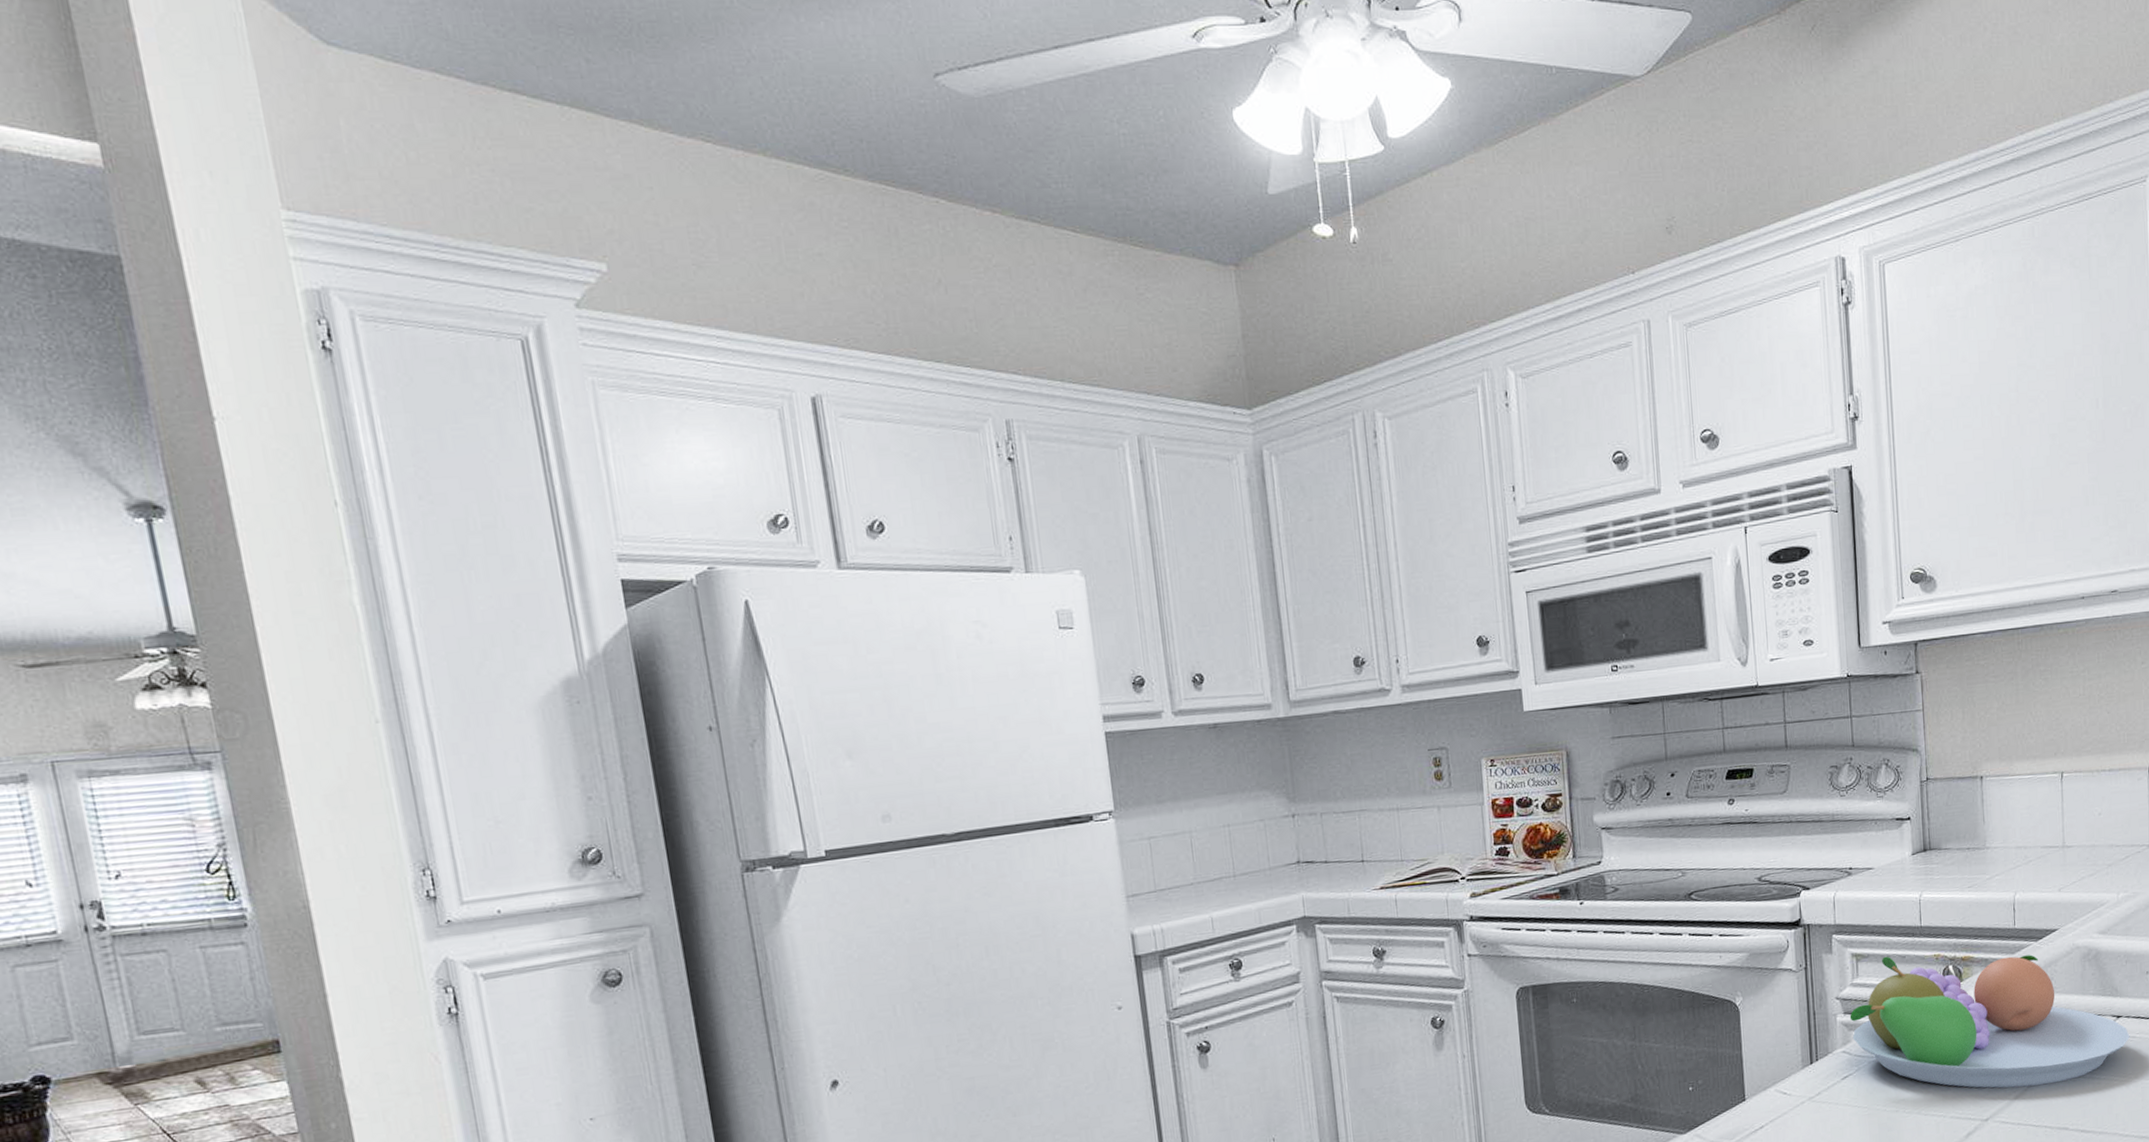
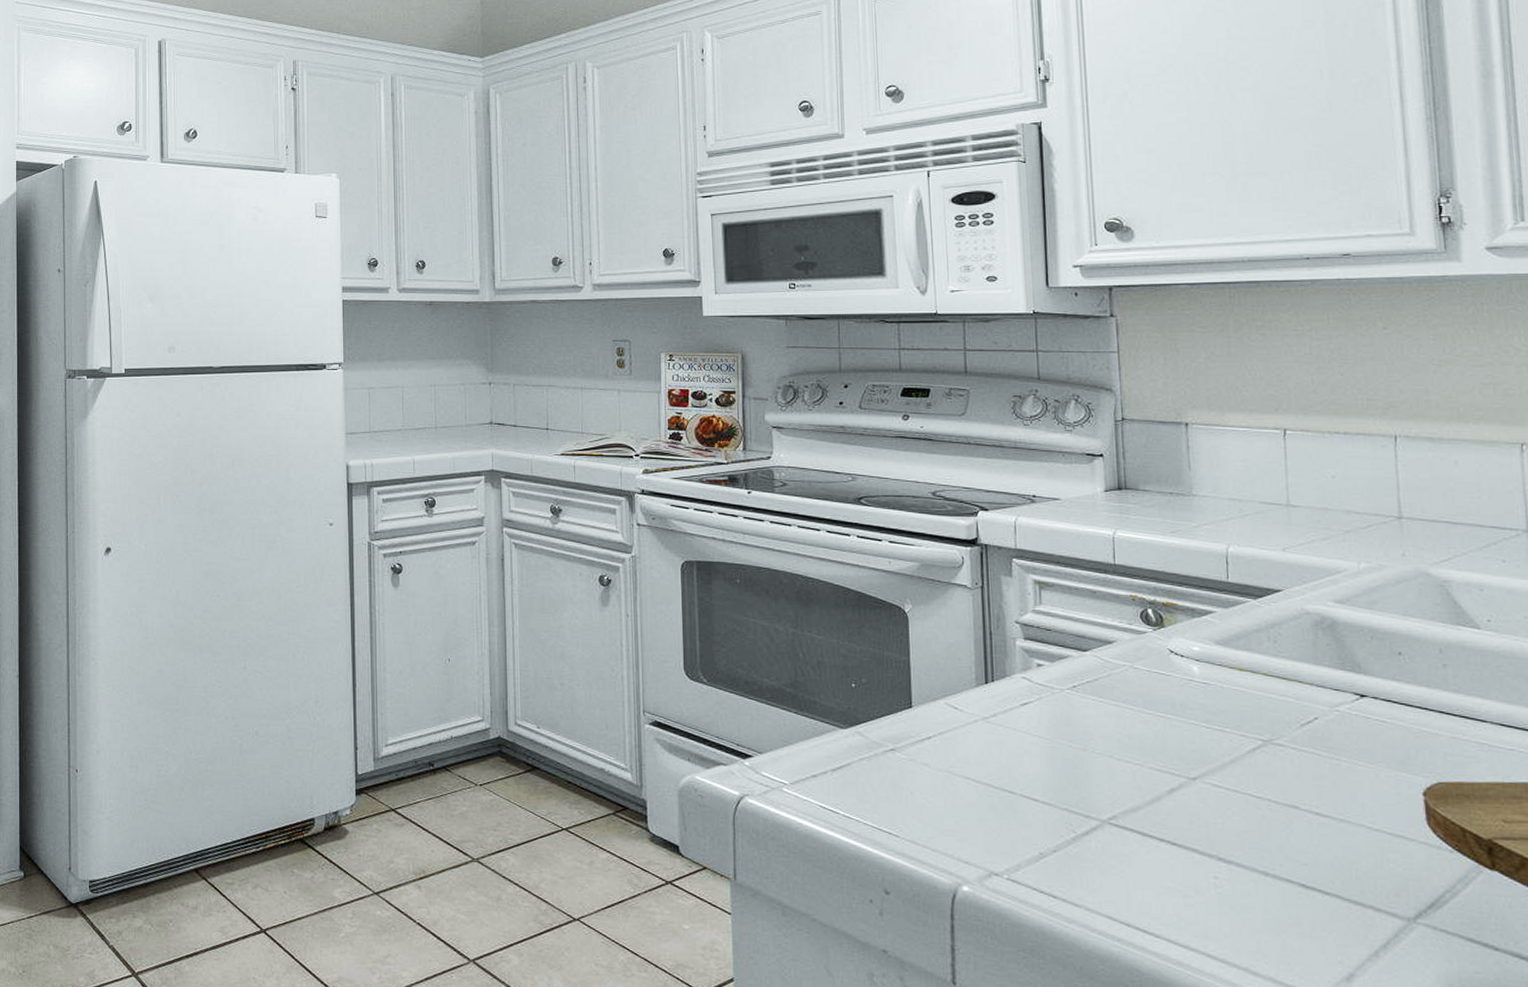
fruit bowl: present [1849,954,2130,1088] -> none [1031,588,1379,755]

